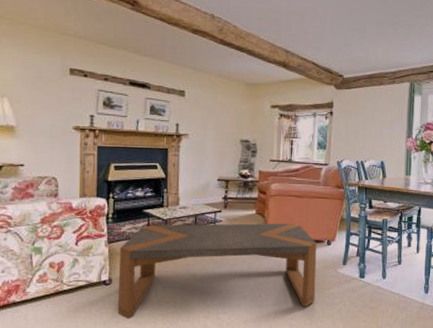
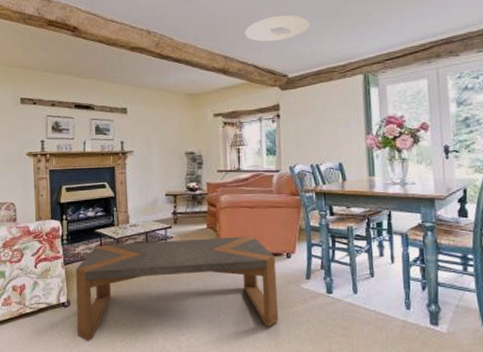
ceiling light: none [307,18,368,42] -> present [244,15,310,42]

